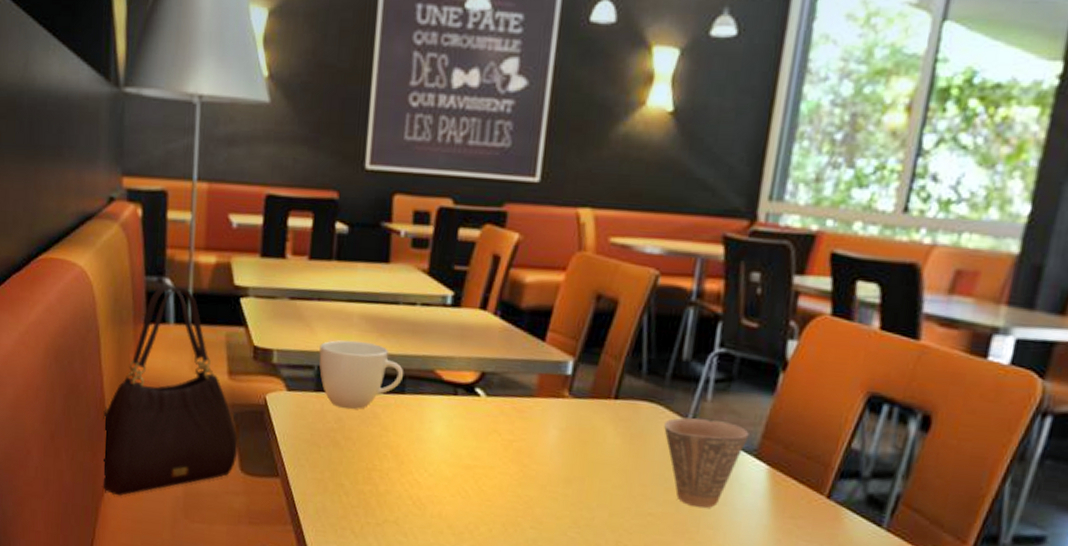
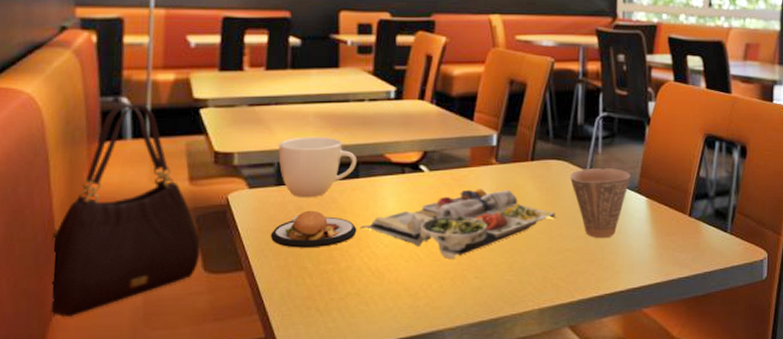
burger: none [307,423,399,466] -> present [270,210,357,248]
food tray: none [402,423,641,502] -> present [360,189,557,259]

